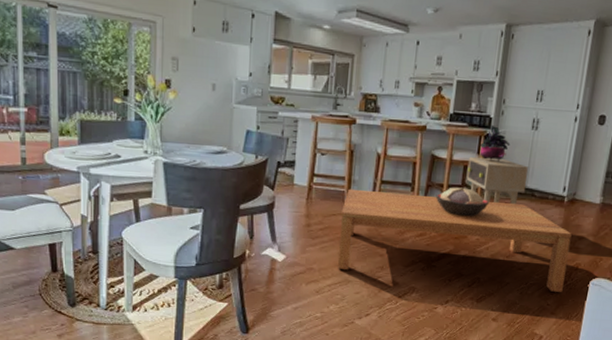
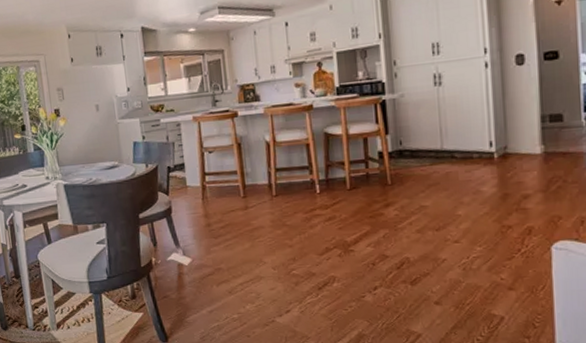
coffee table: present [338,188,572,292] -> none [239,169,517,267]
decorative bowl: present [436,187,490,217] -> none [338,161,402,193]
side table: present [466,157,529,205] -> none [367,123,443,173]
potted plant: present [479,124,511,162] -> none [376,89,413,128]

